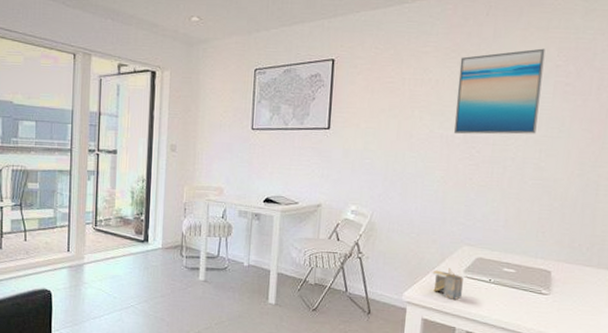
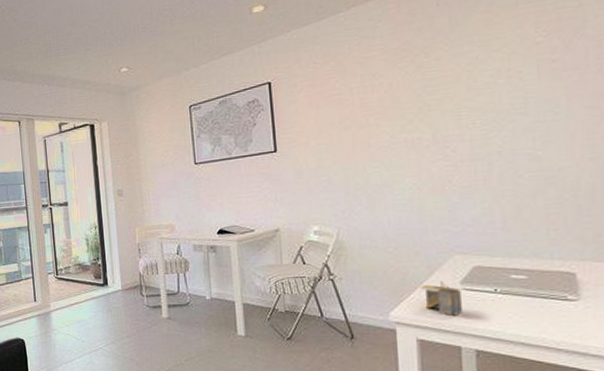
wall art: present [453,48,546,135] -> none [414,27,524,136]

